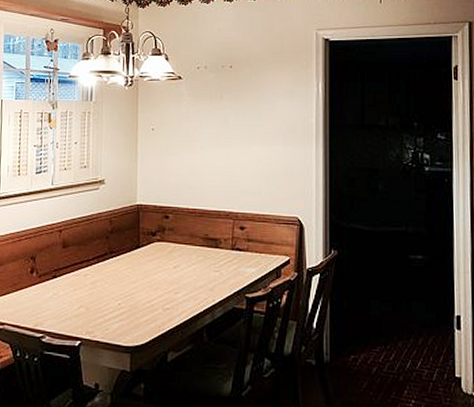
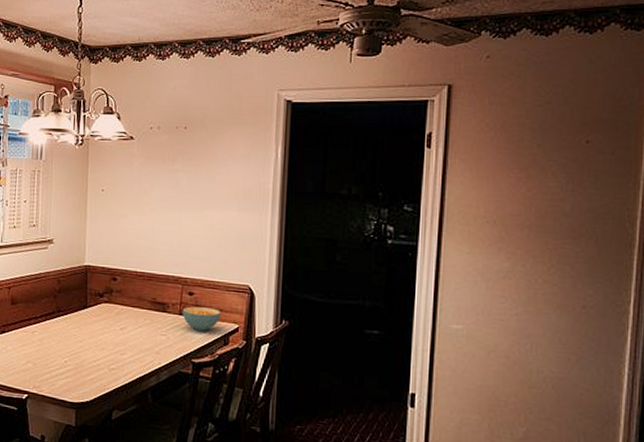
cereal bowl: none [234,241,273,266] -> present [182,306,222,332]

